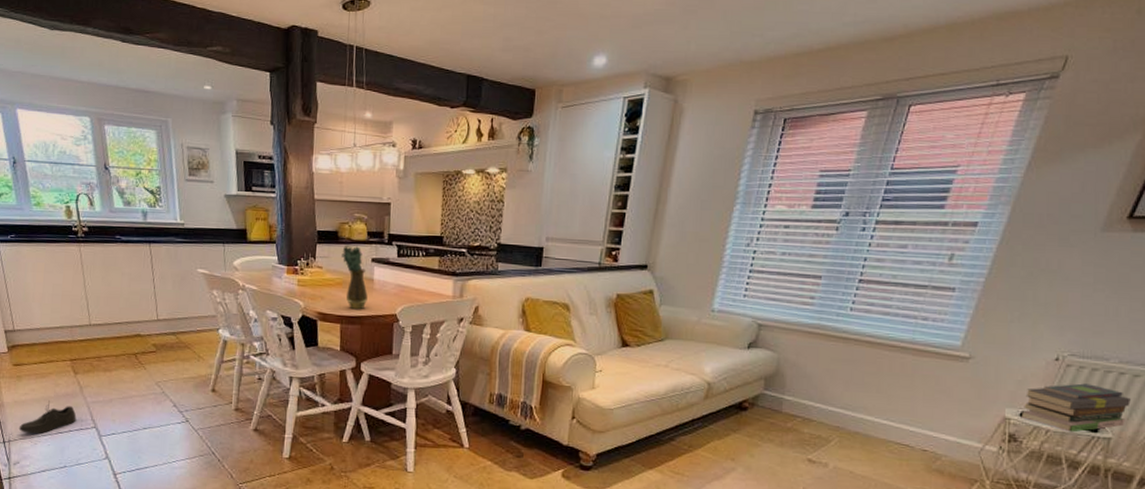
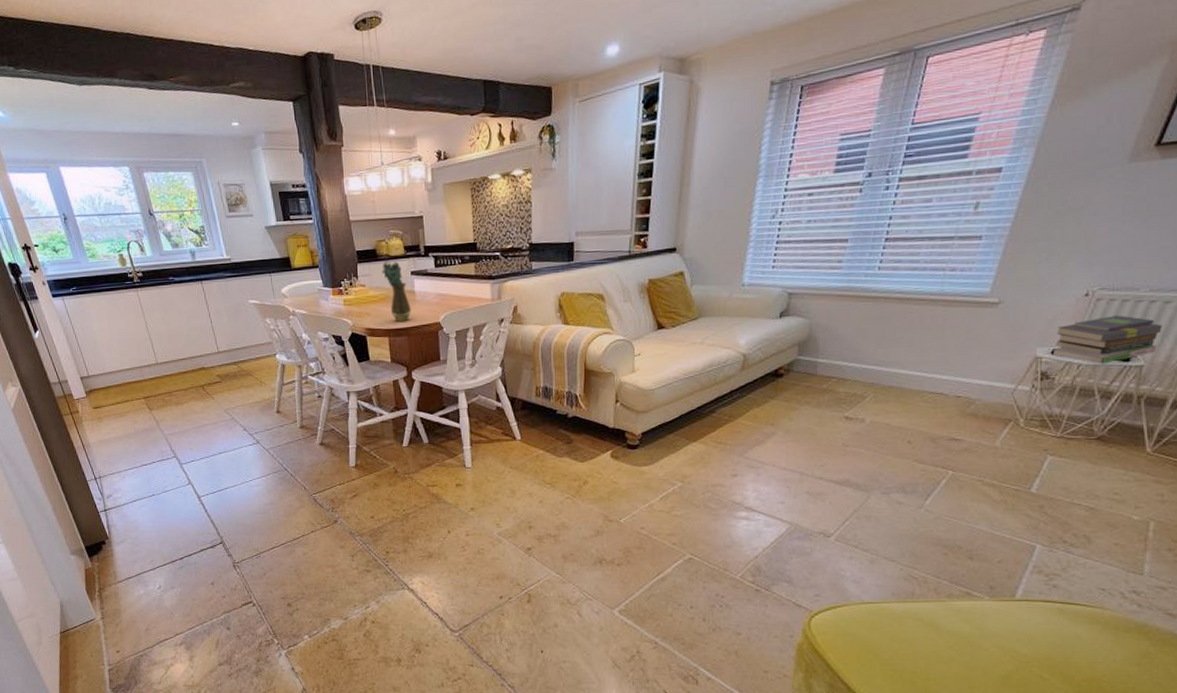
shoe: present [18,401,77,434] -> none [106,437,157,469]

